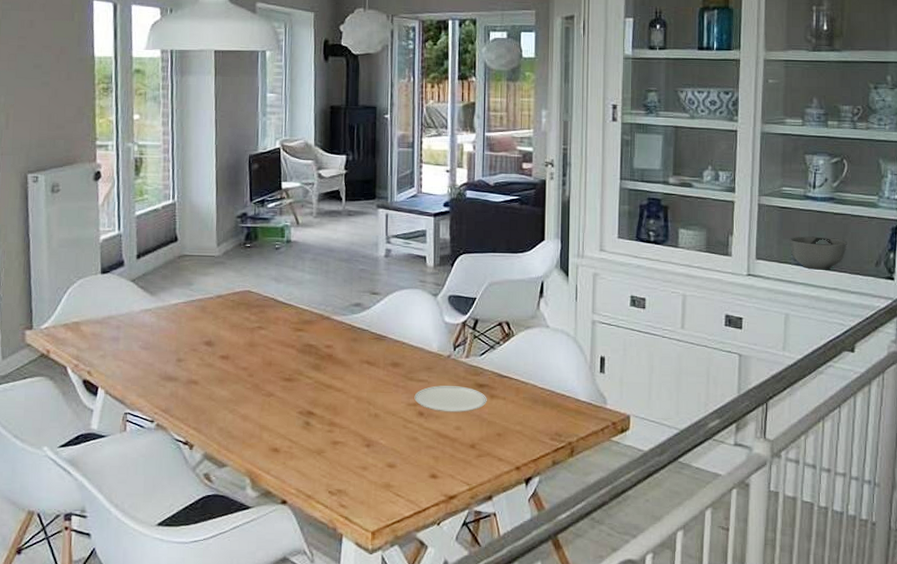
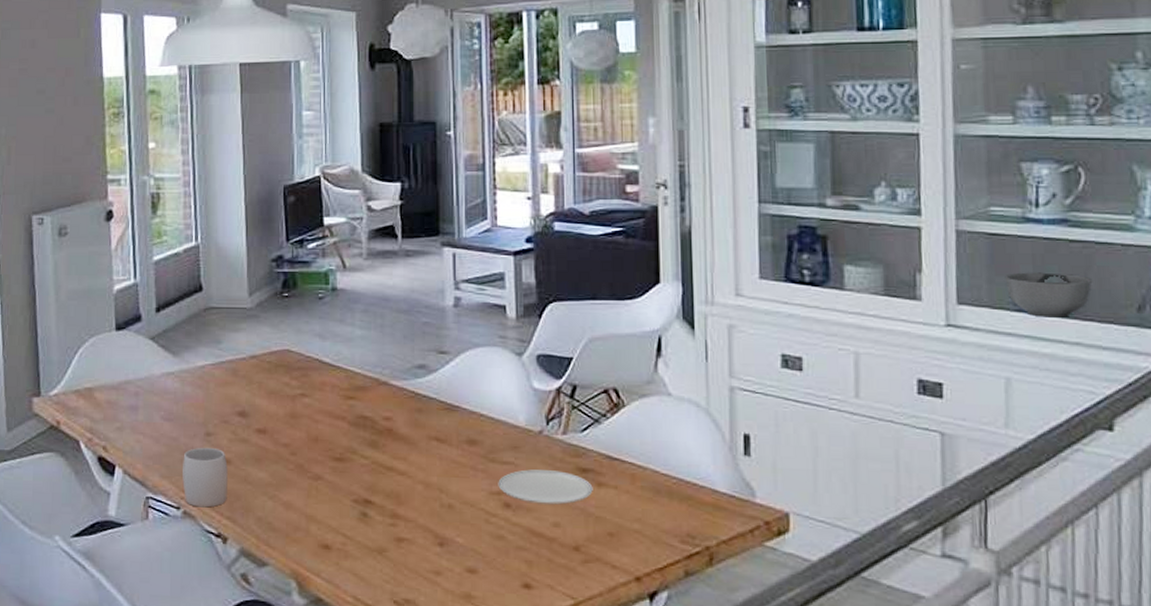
mug: none [156,371,196,421] -> present [182,447,229,508]

